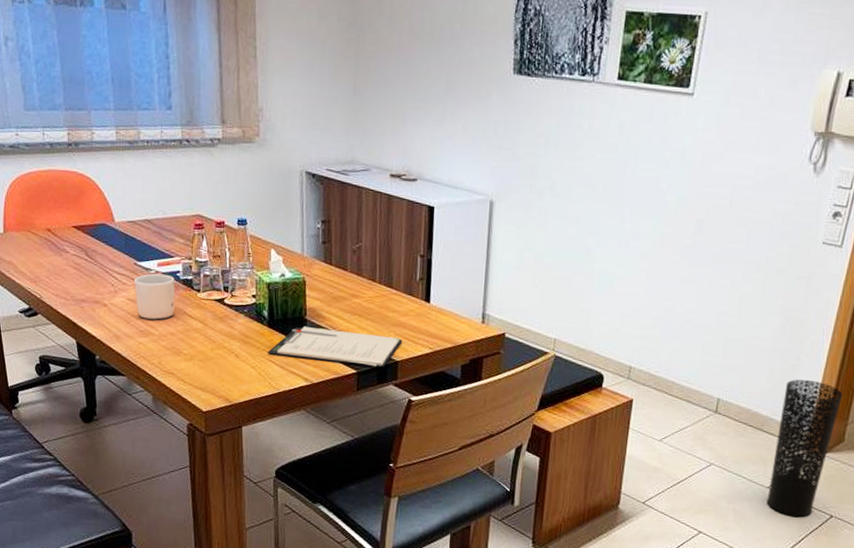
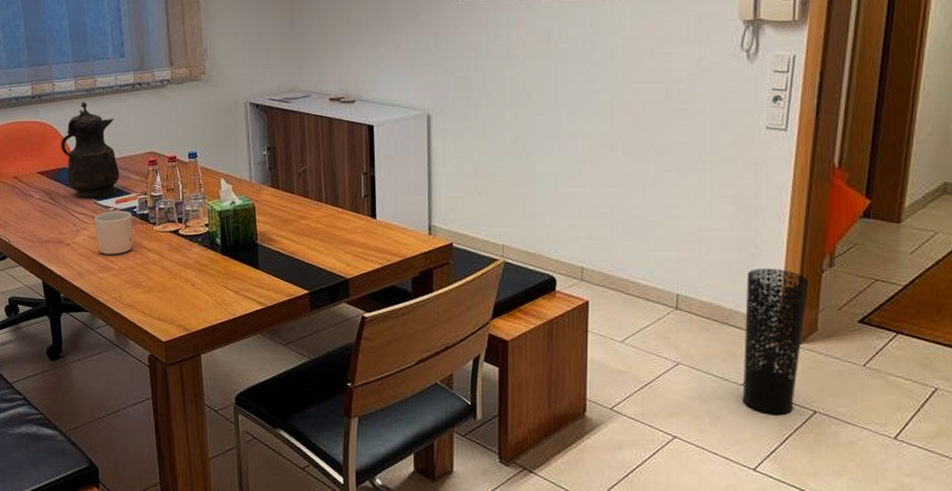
coffeepot: none [99,154,163,259] -> present [61,102,120,198]
clipboard: present [268,326,403,368] -> none [222,250,352,286]

